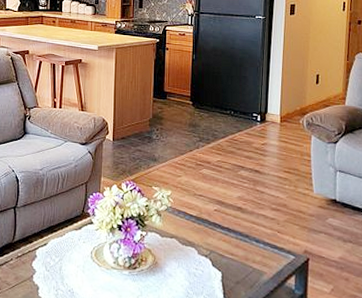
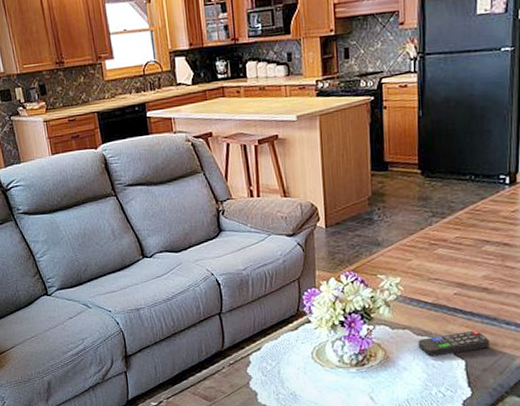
remote control: none [183,244,243,266] -> present [418,330,491,357]

